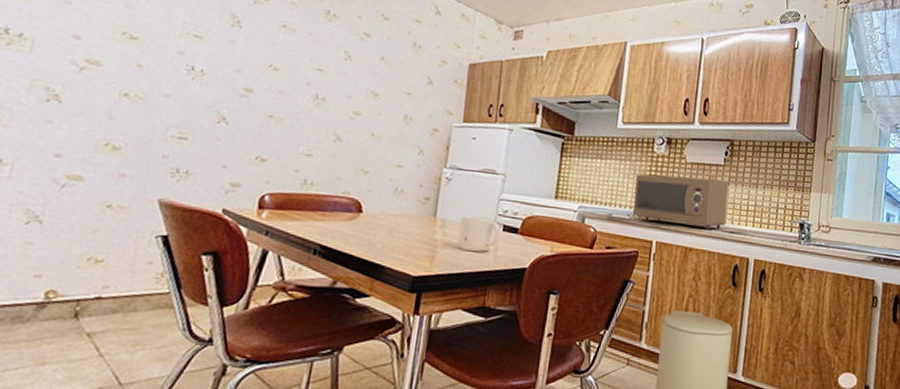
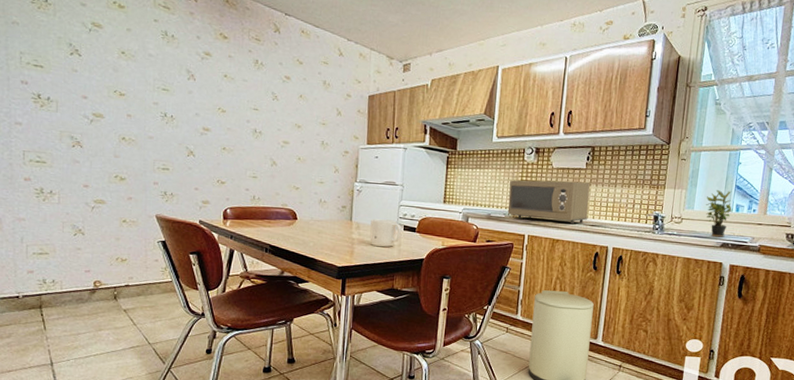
potted plant: none [855,196,885,251] -> present [706,190,734,238]

